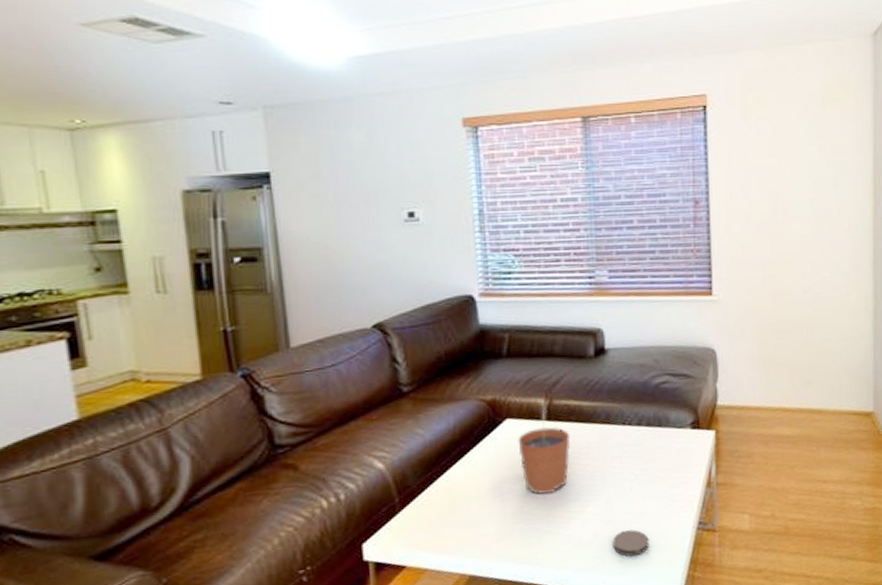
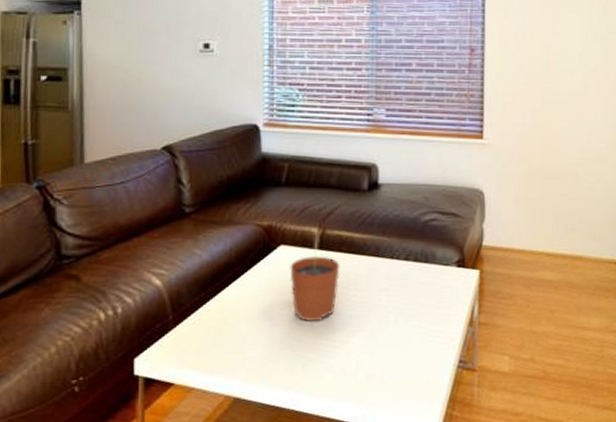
coaster: present [612,529,649,557] -> none [374,363,410,391]

